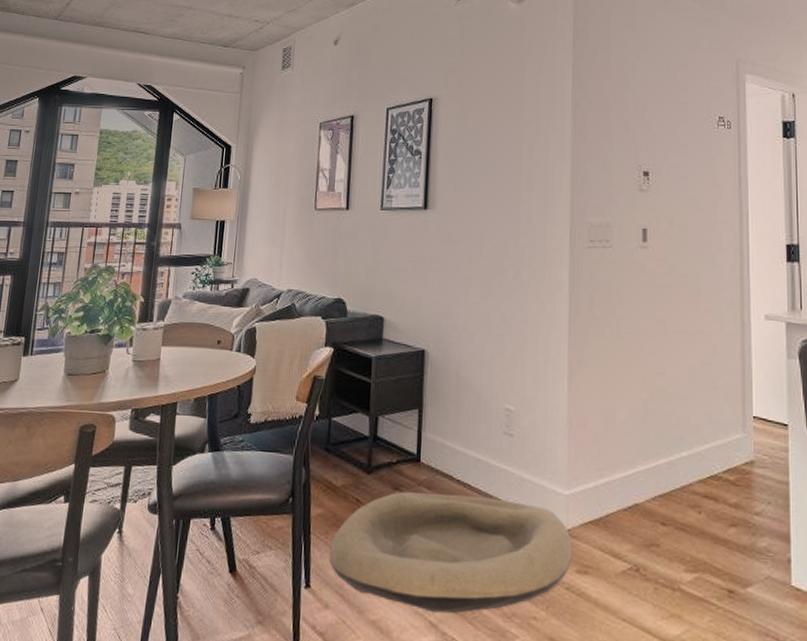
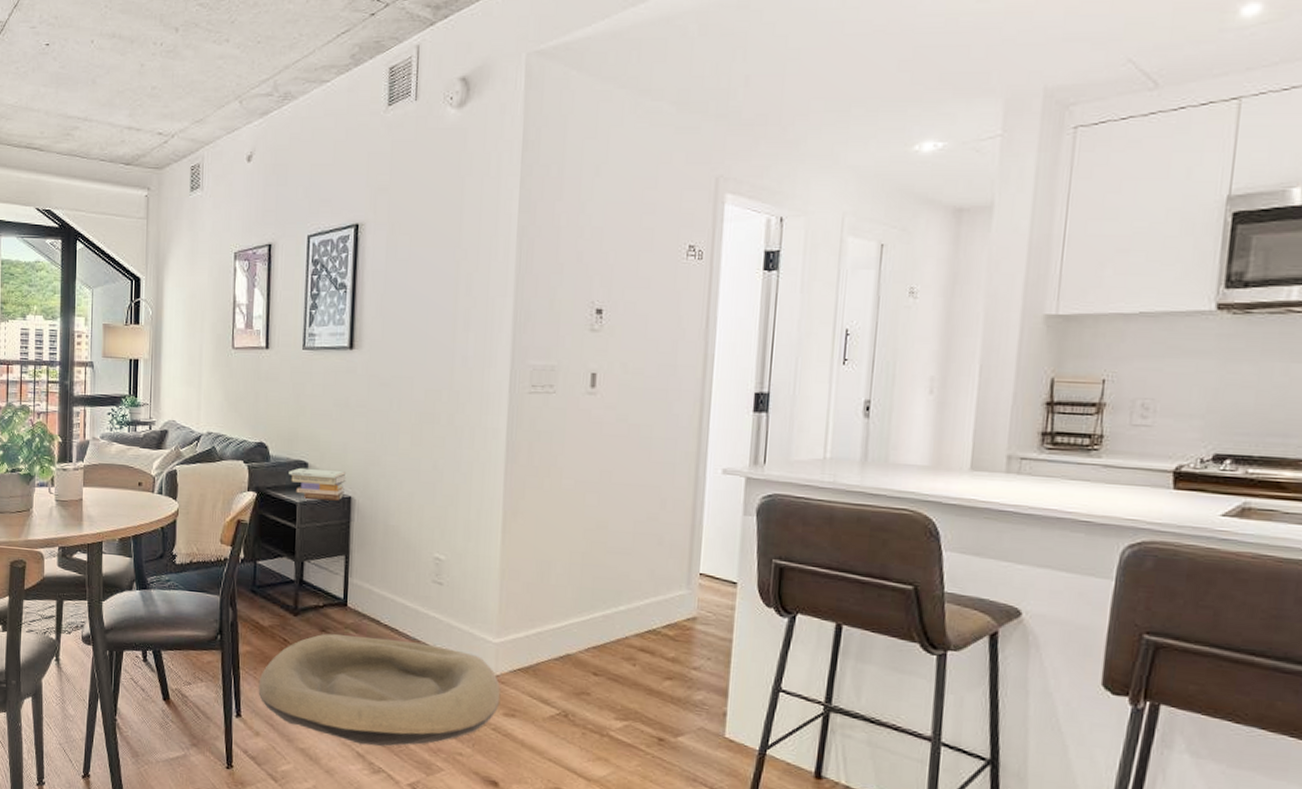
books: none [365,322,419,354] -> present [289,467,345,501]

